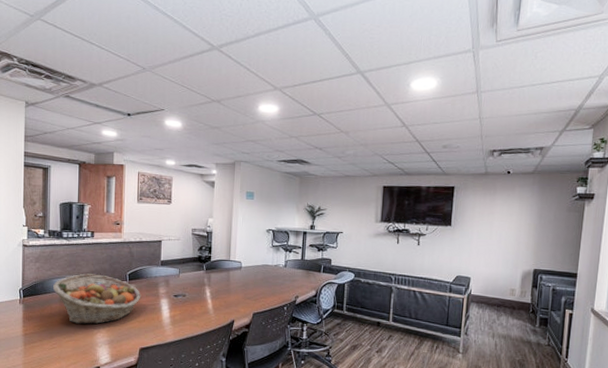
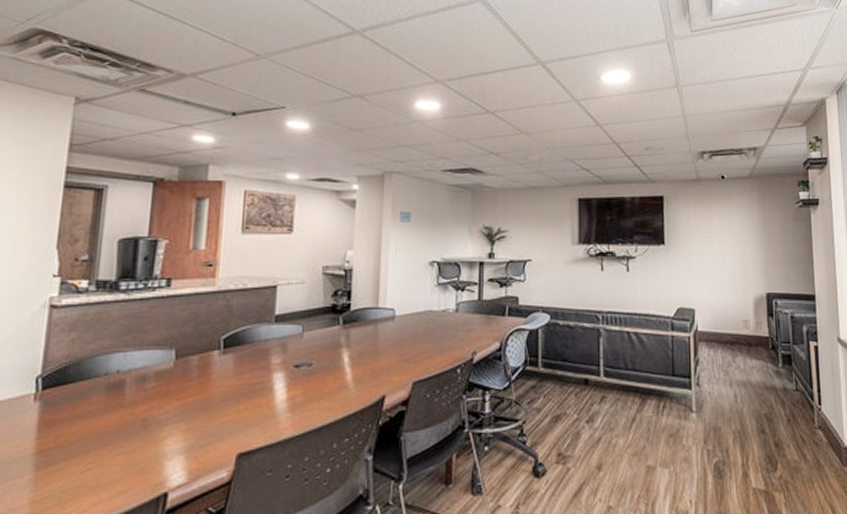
fruit basket: present [53,273,141,325] -> none [96,342,243,426]

